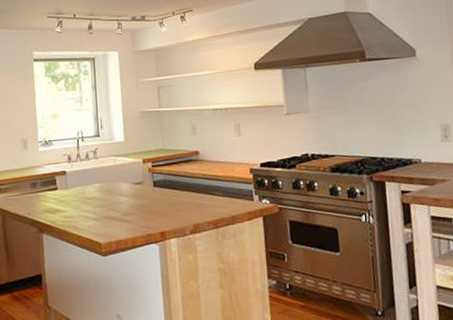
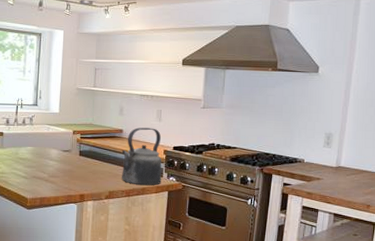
kettle: none [201,145,253,213] -> present [121,127,162,186]

